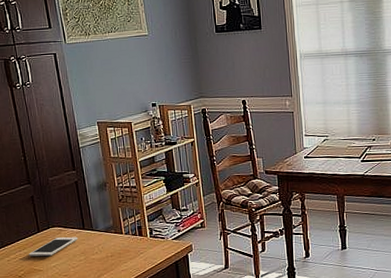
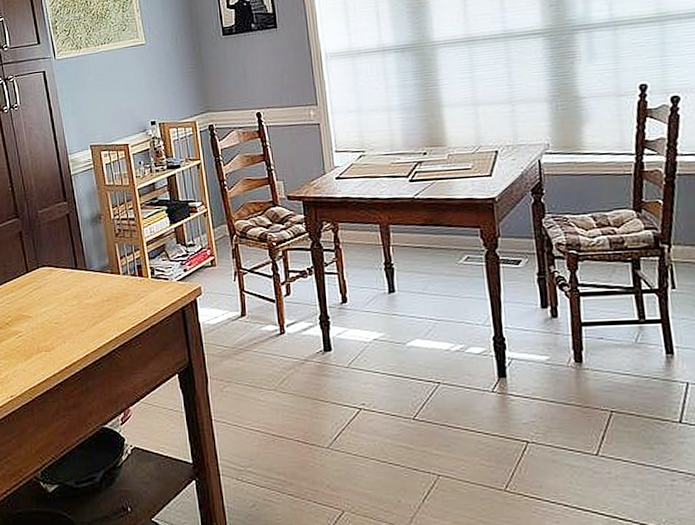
cell phone: present [29,237,78,257] -> none [17,278,71,301]

